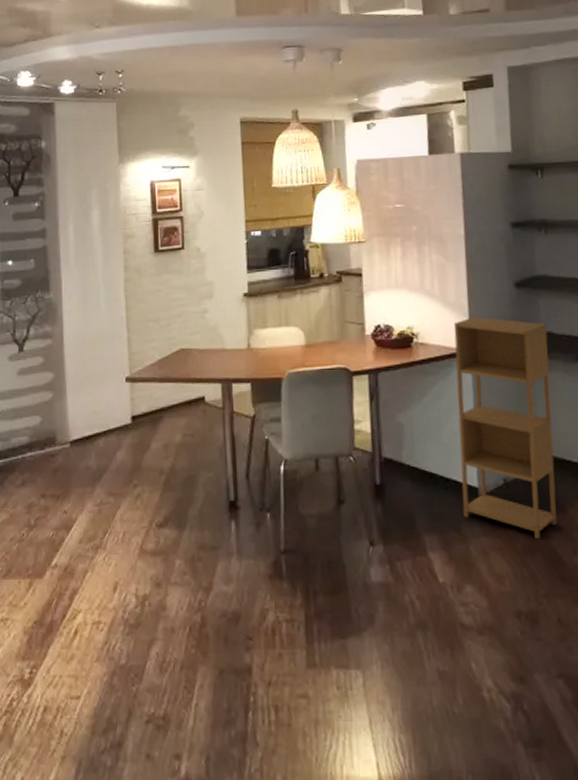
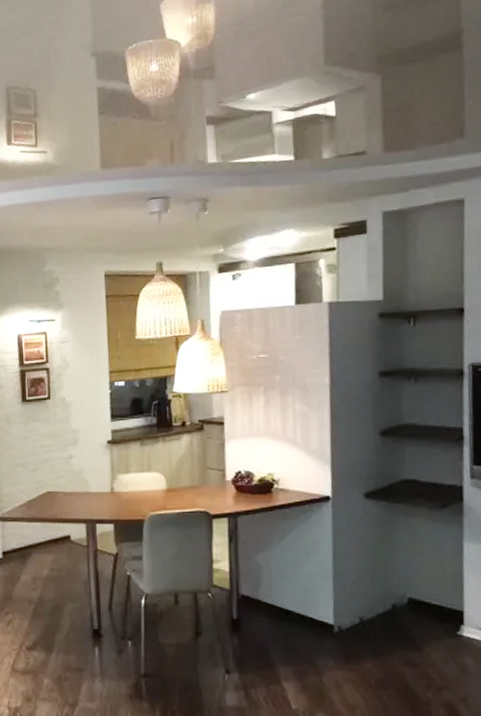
shelving unit: present [453,316,557,540] -> none [315,464,413,675]

